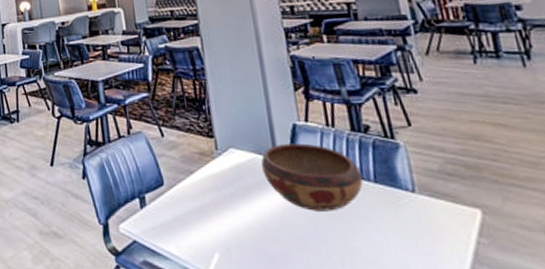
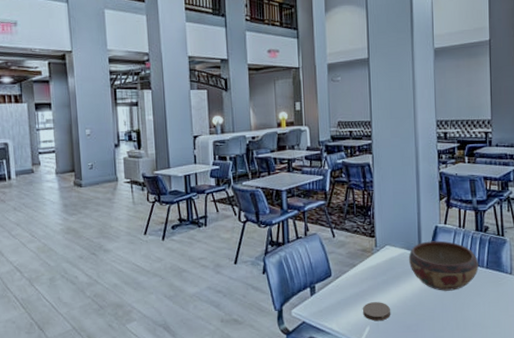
coaster: none [207,221,246,247] -> present [363,302,391,321]

